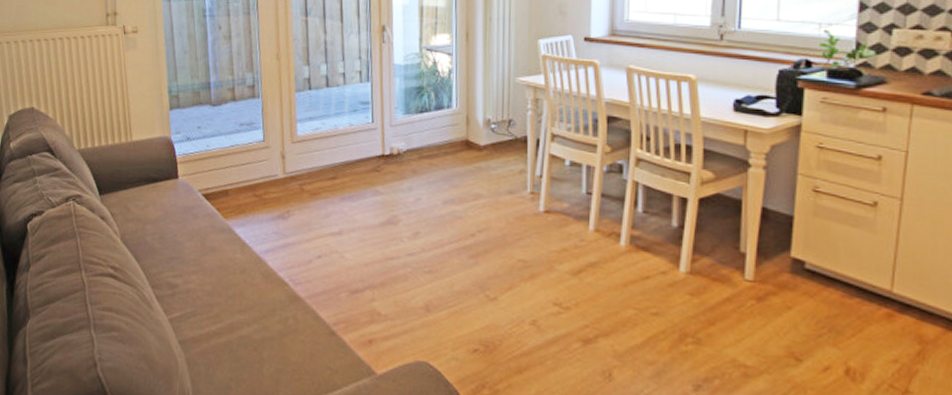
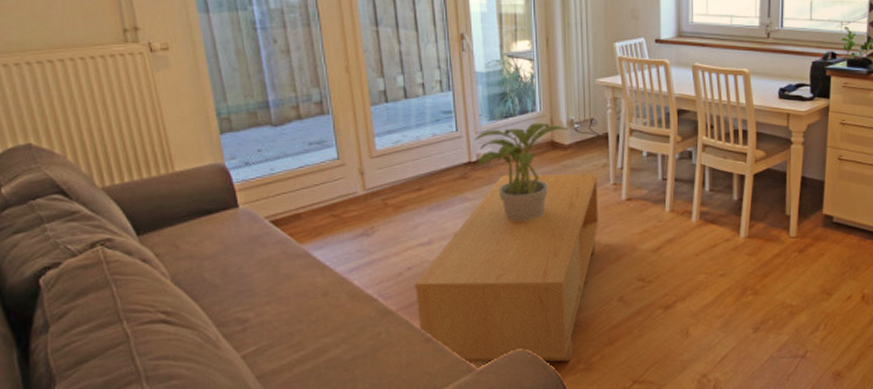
coffee table: none [323,172,513,384] -> present [415,173,600,363]
potted plant: none [389,119,484,223] -> present [474,122,568,221]

